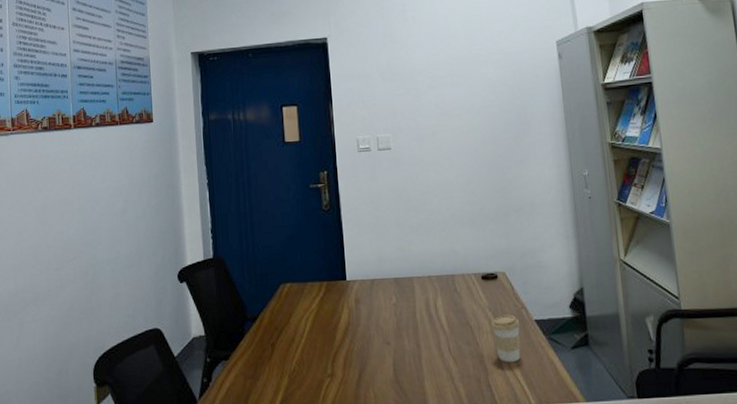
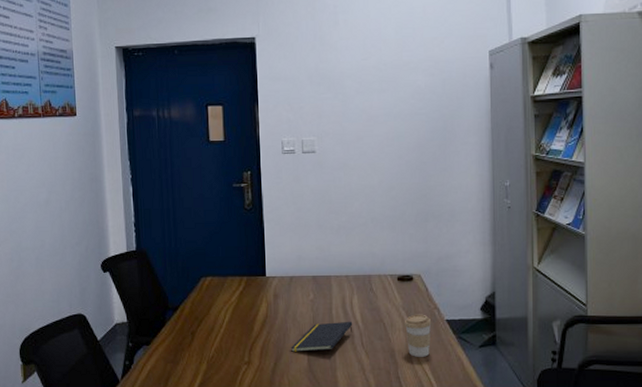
notepad: none [375,325,439,361] -> present [291,321,353,352]

